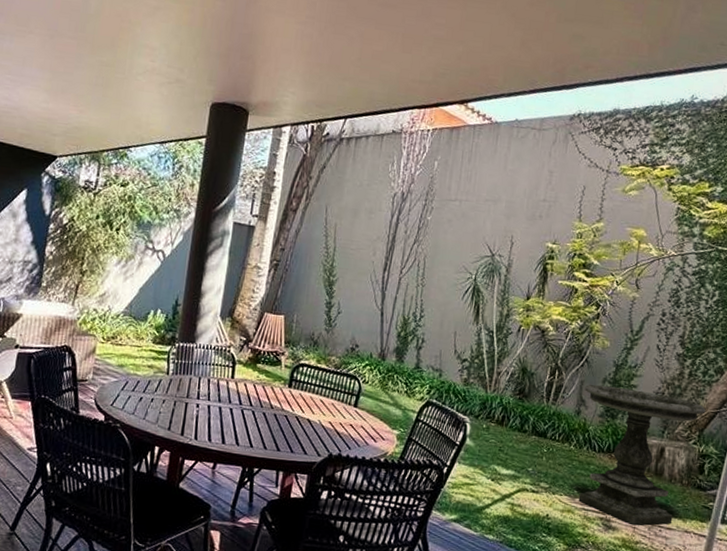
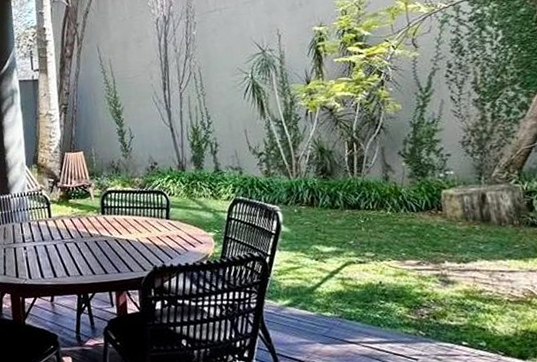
birdbath: present [578,384,706,526] -> none [387,142,520,276]

